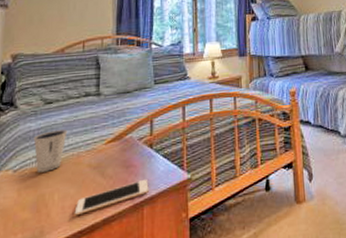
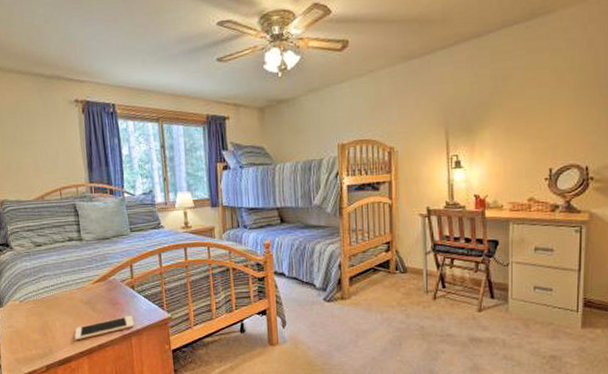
dixie cup: present [33,129,68,173] -> none [31,269,59,304]

